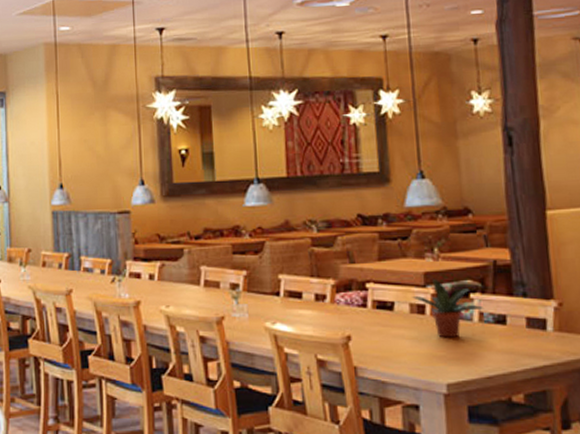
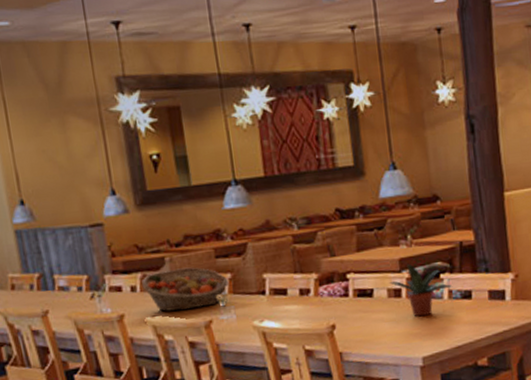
fruit basket: none [160,261,243,304] -> present [142,267,228,312]

